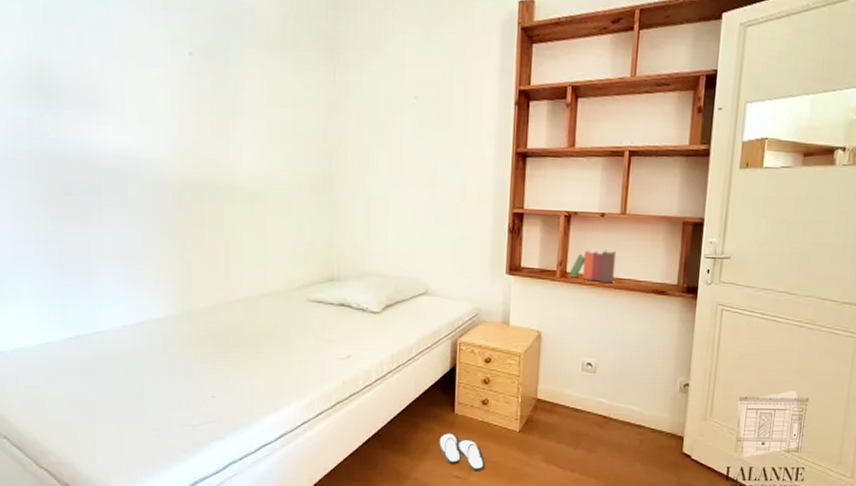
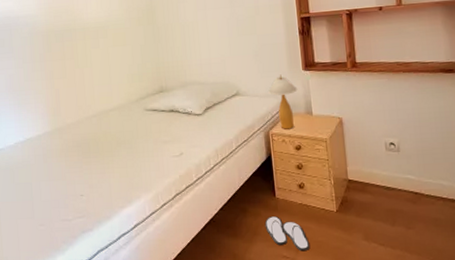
table lamp: none [461,276,497,339] -> present [267,74,298,129]
books: present [569,250,617,284] -> none [358,38,402,69]

